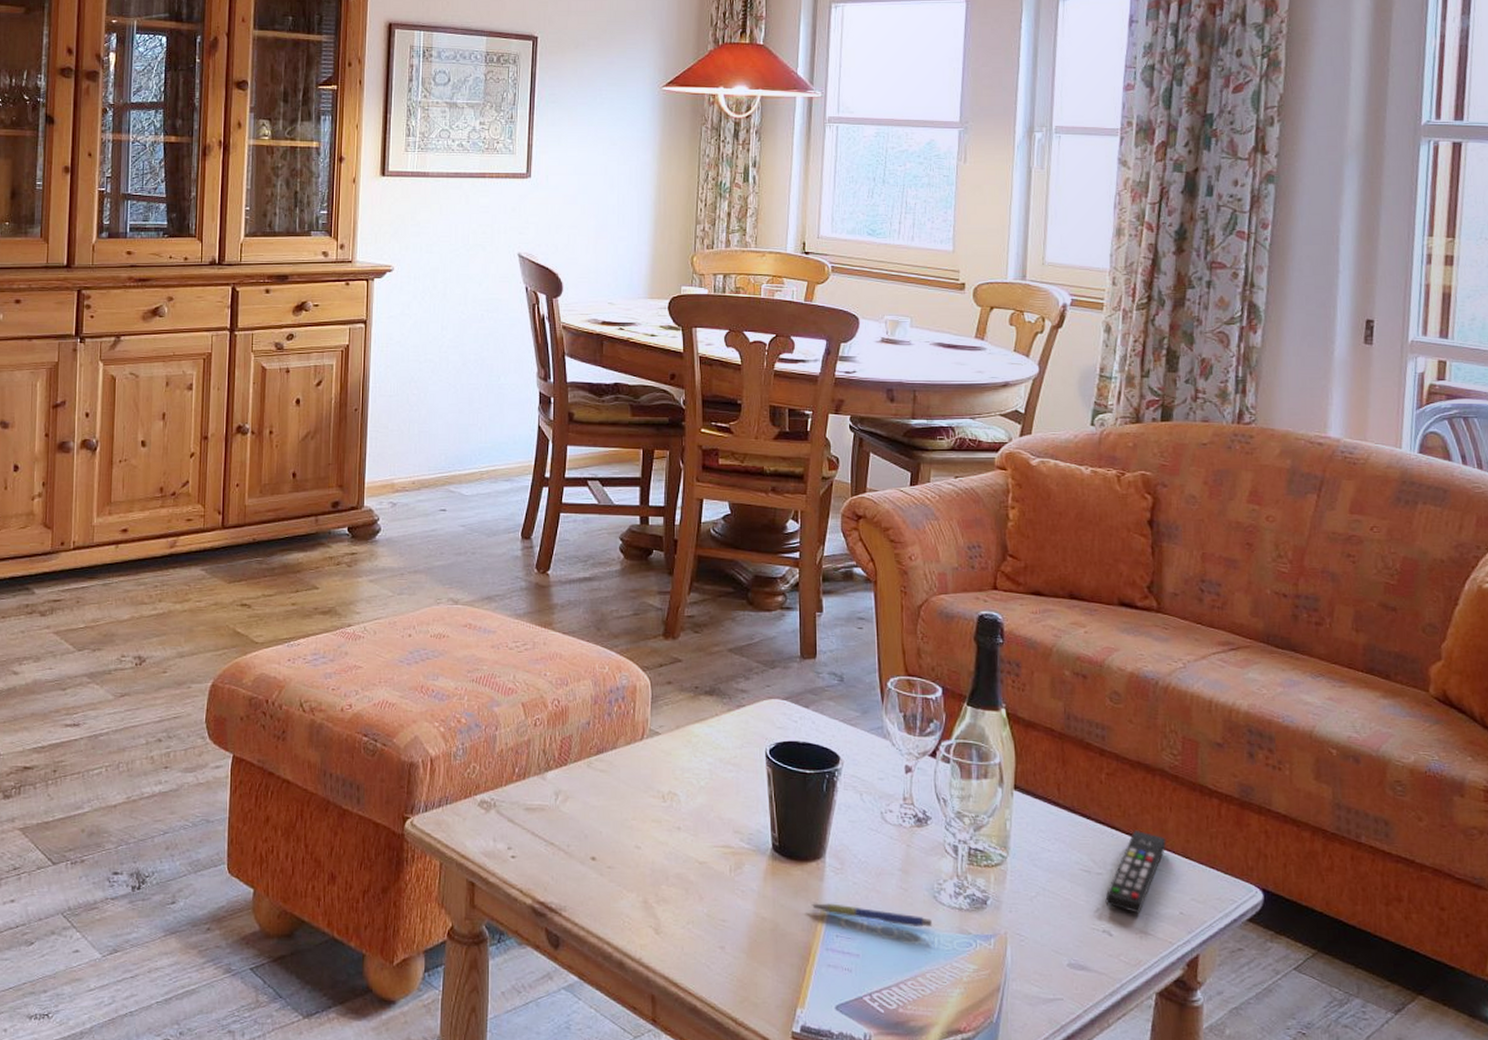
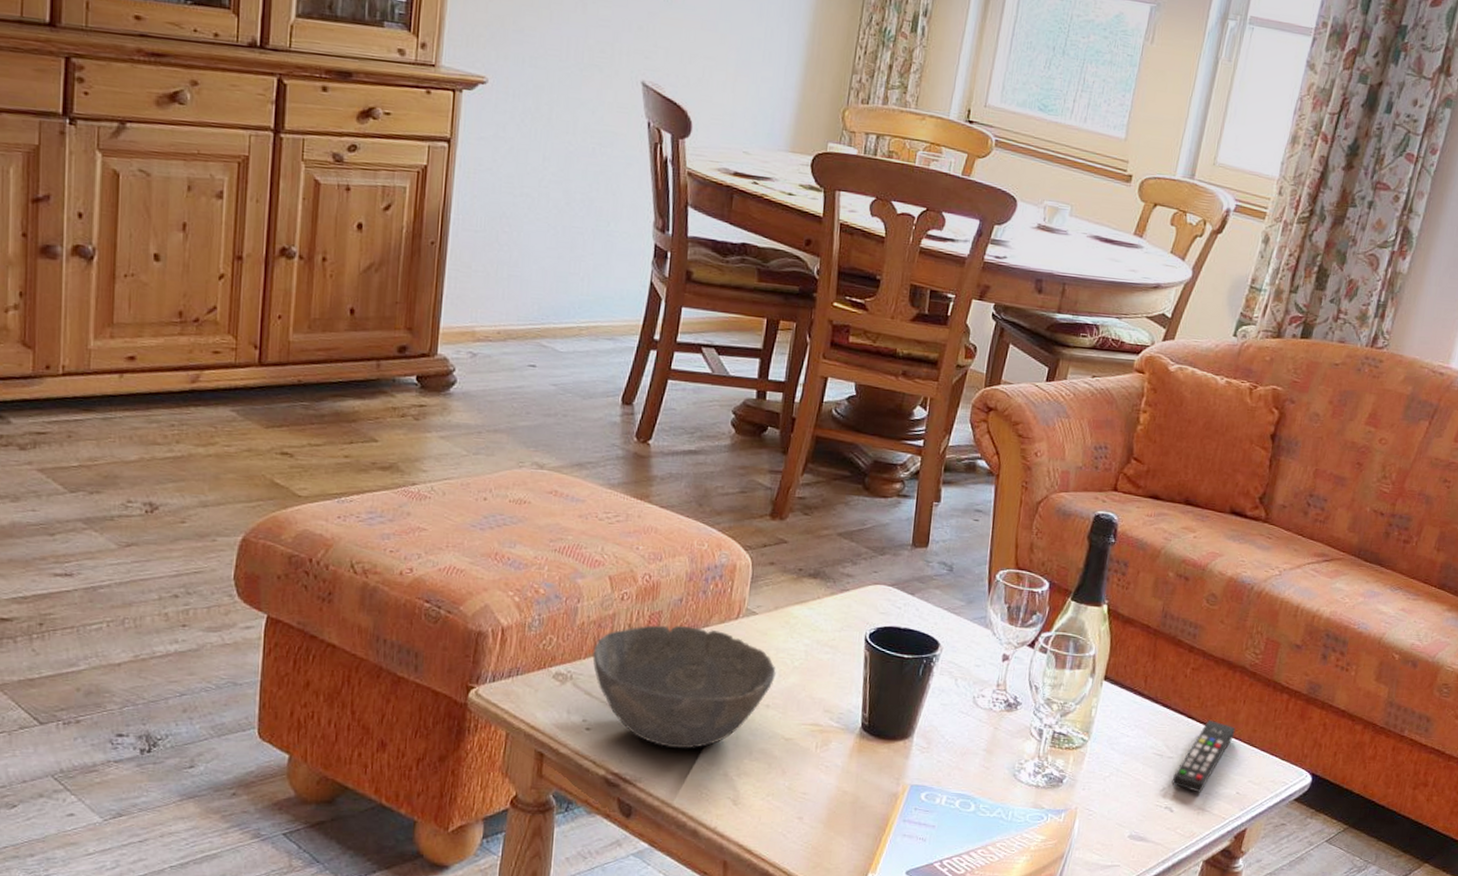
bowl: none [513,748,684,875] -> present [592,625,776,749]
pen: present [811,903,932,928] -> none [893,779,1009,803]

